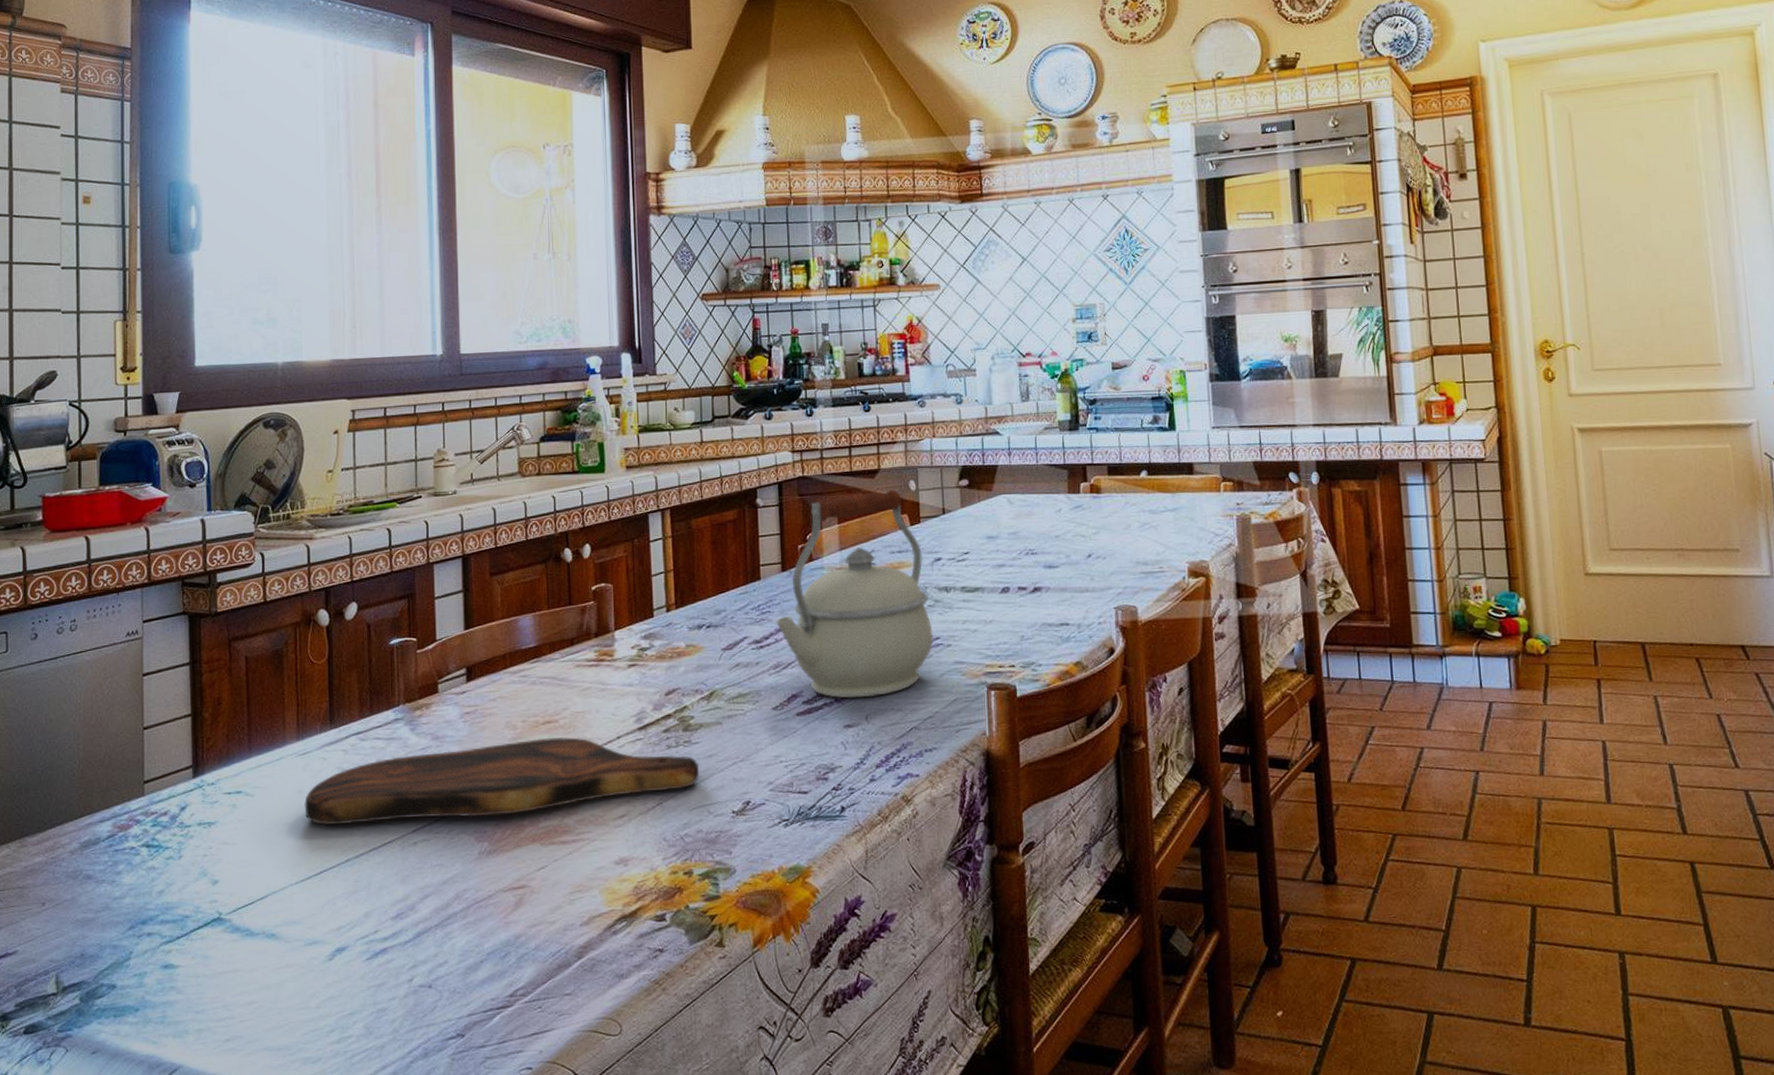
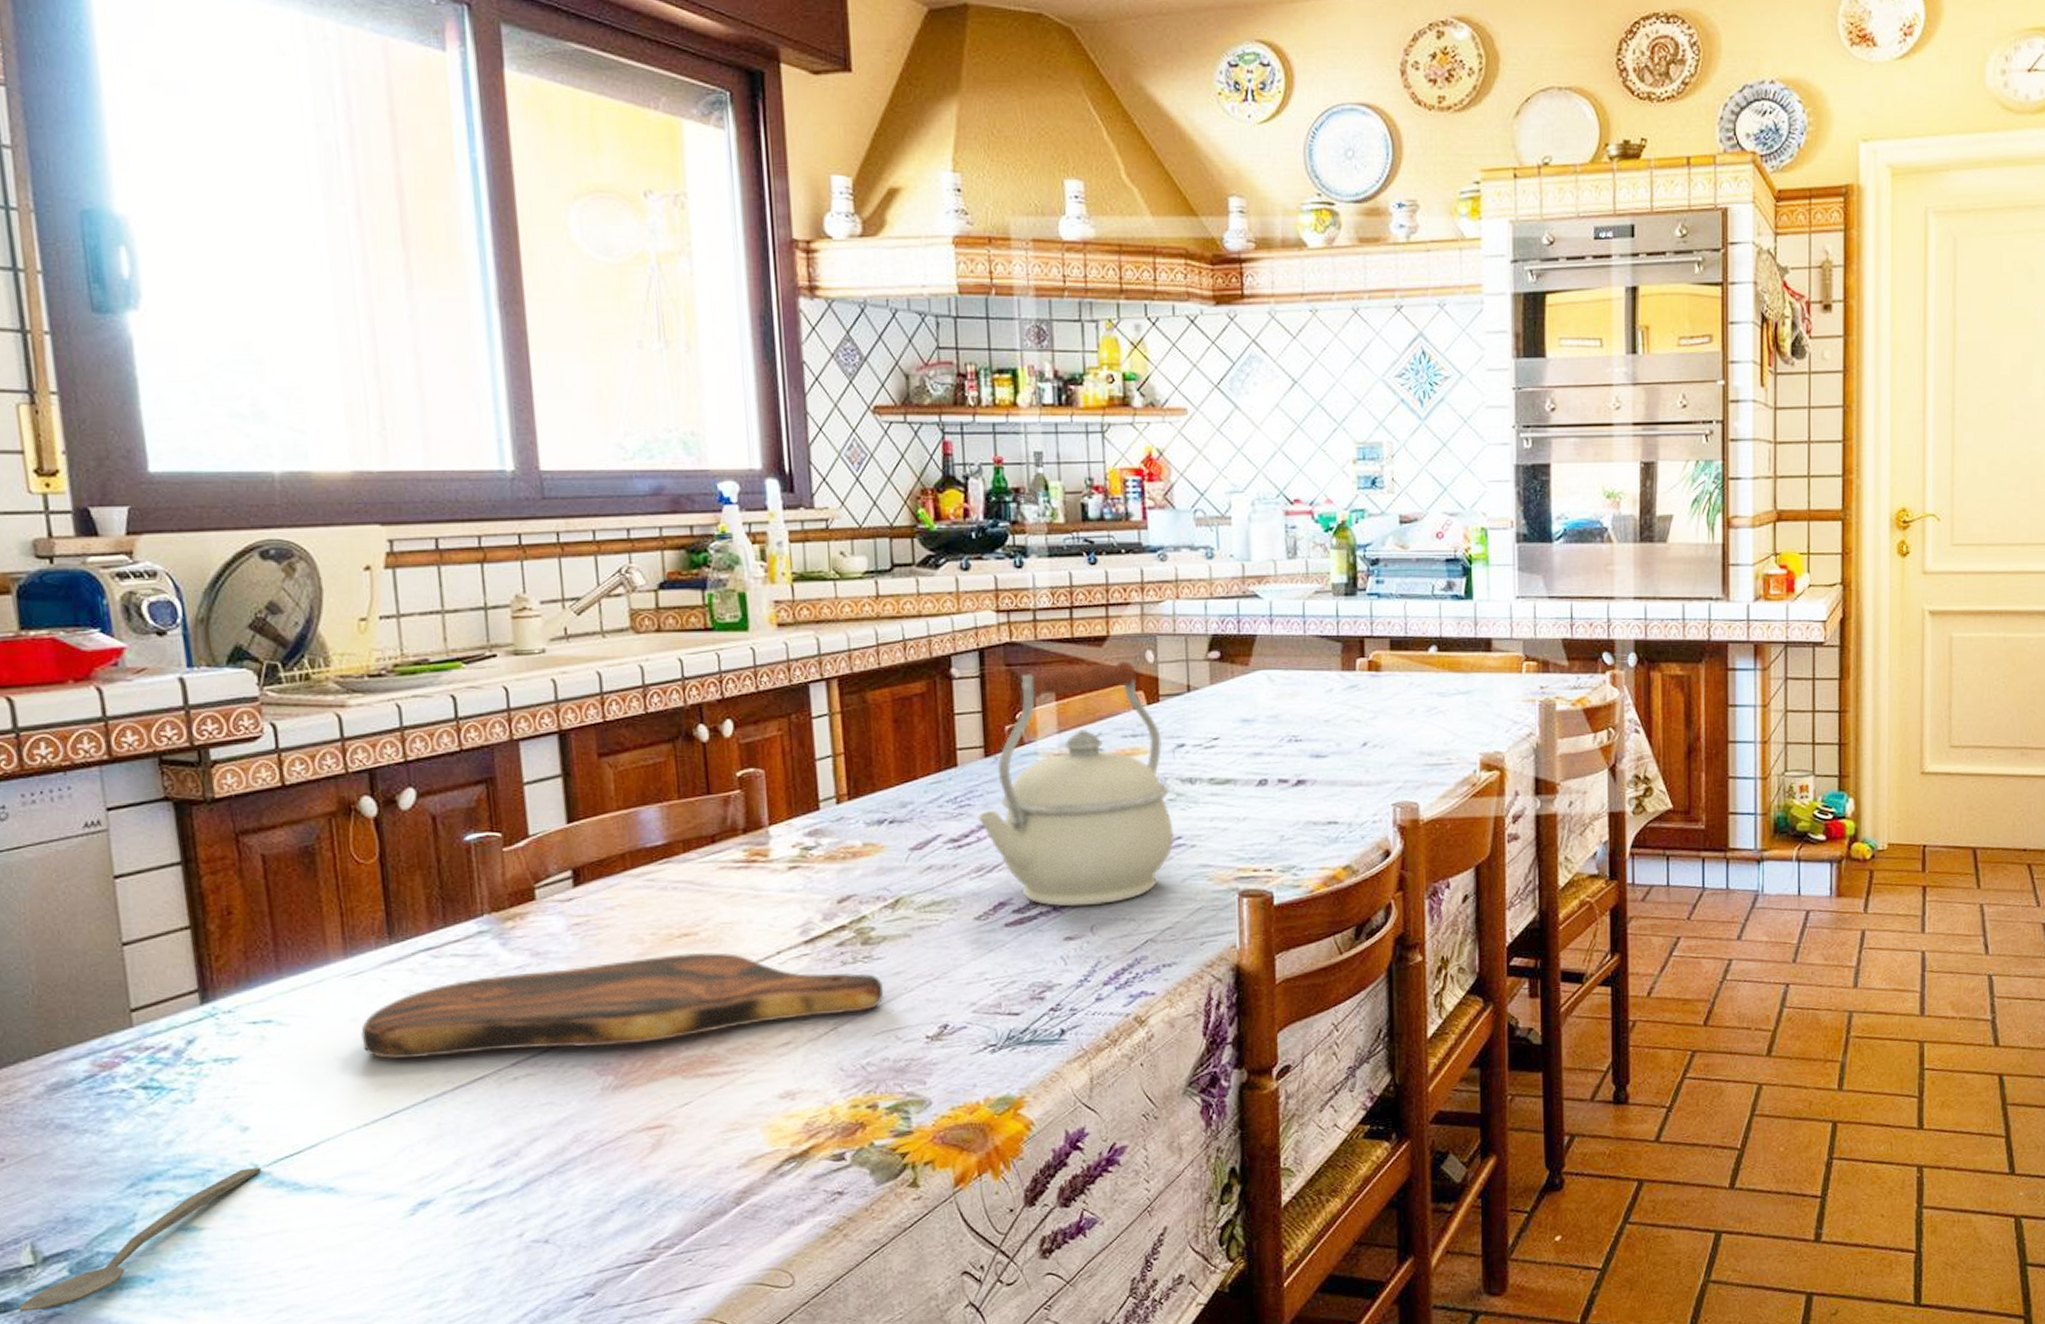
spoon: none [42,915,224,1033] -> present [19,1168,262,1312]

